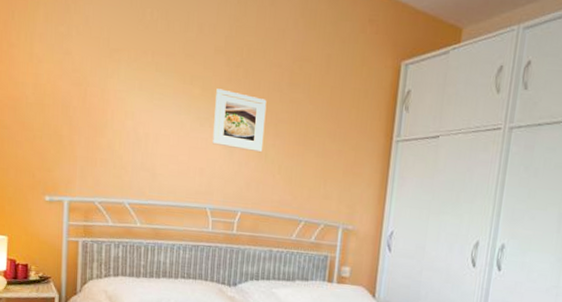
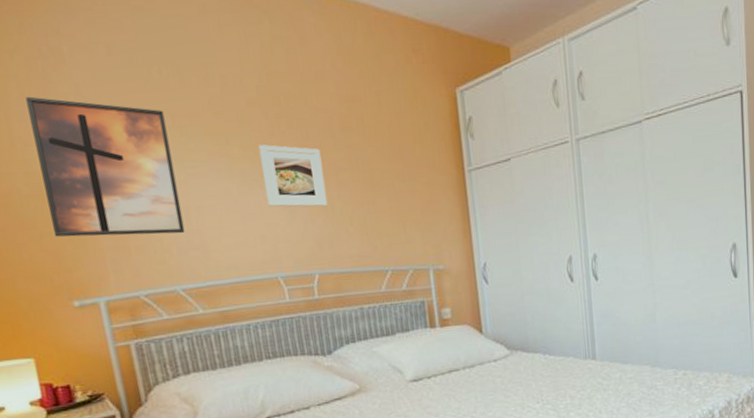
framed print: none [44,22,147,155] -> present [25,96,185,237]

